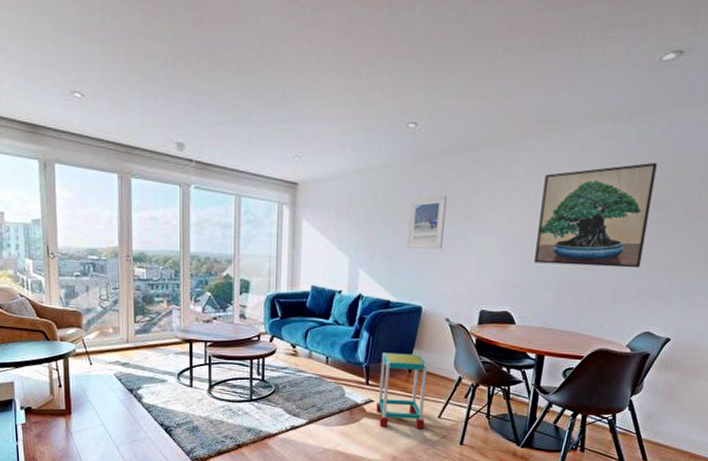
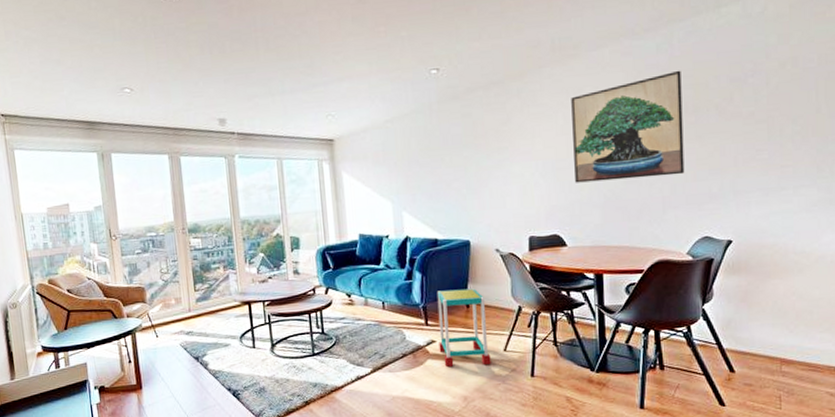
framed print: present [406,195,447,249] -> none [442,130,481,185]

